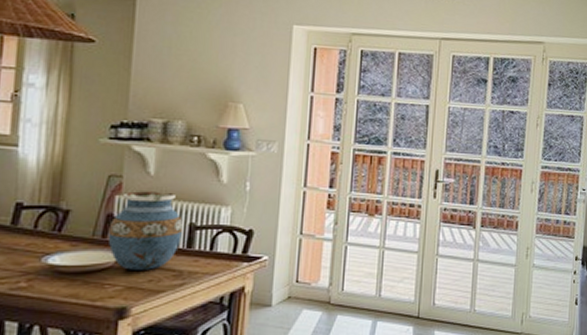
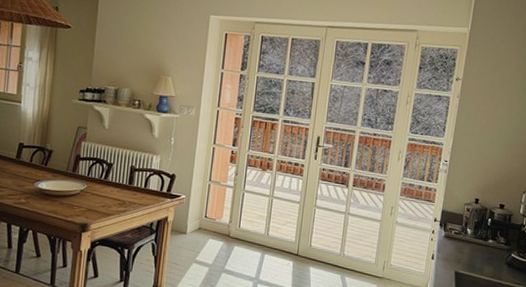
vase: present [108,191,183,270] -> none [76,139,126,198]

